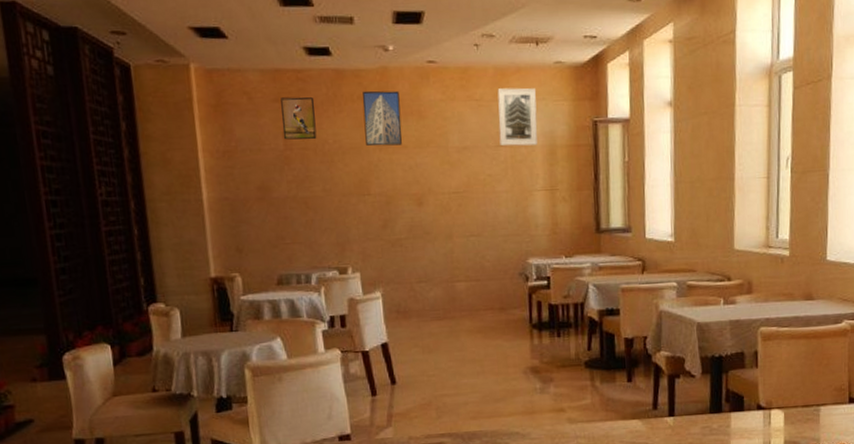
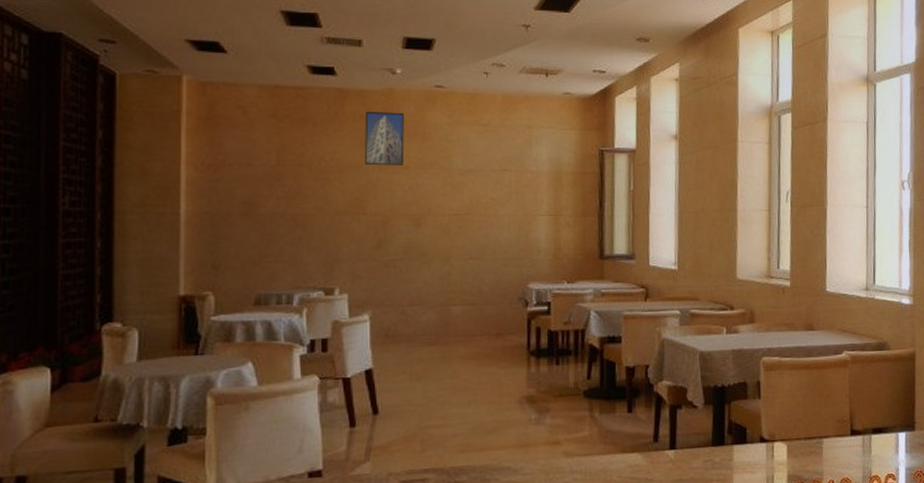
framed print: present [280,97,317,140] -> none [276,113,314,157]
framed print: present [497,87,538,147] -> none [504,115,545,171]

